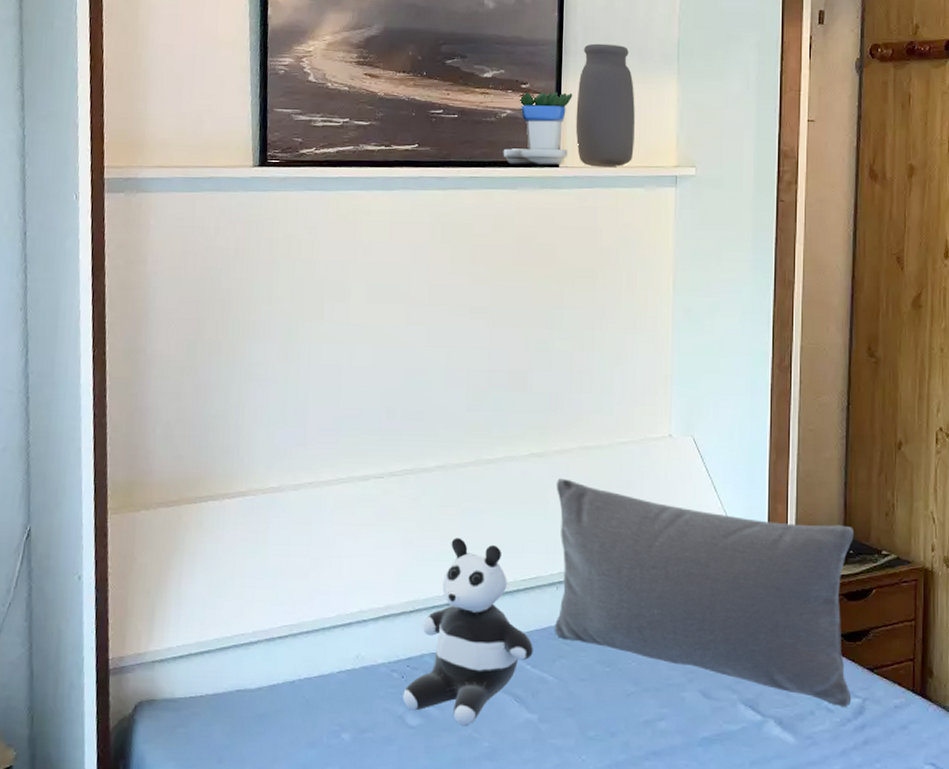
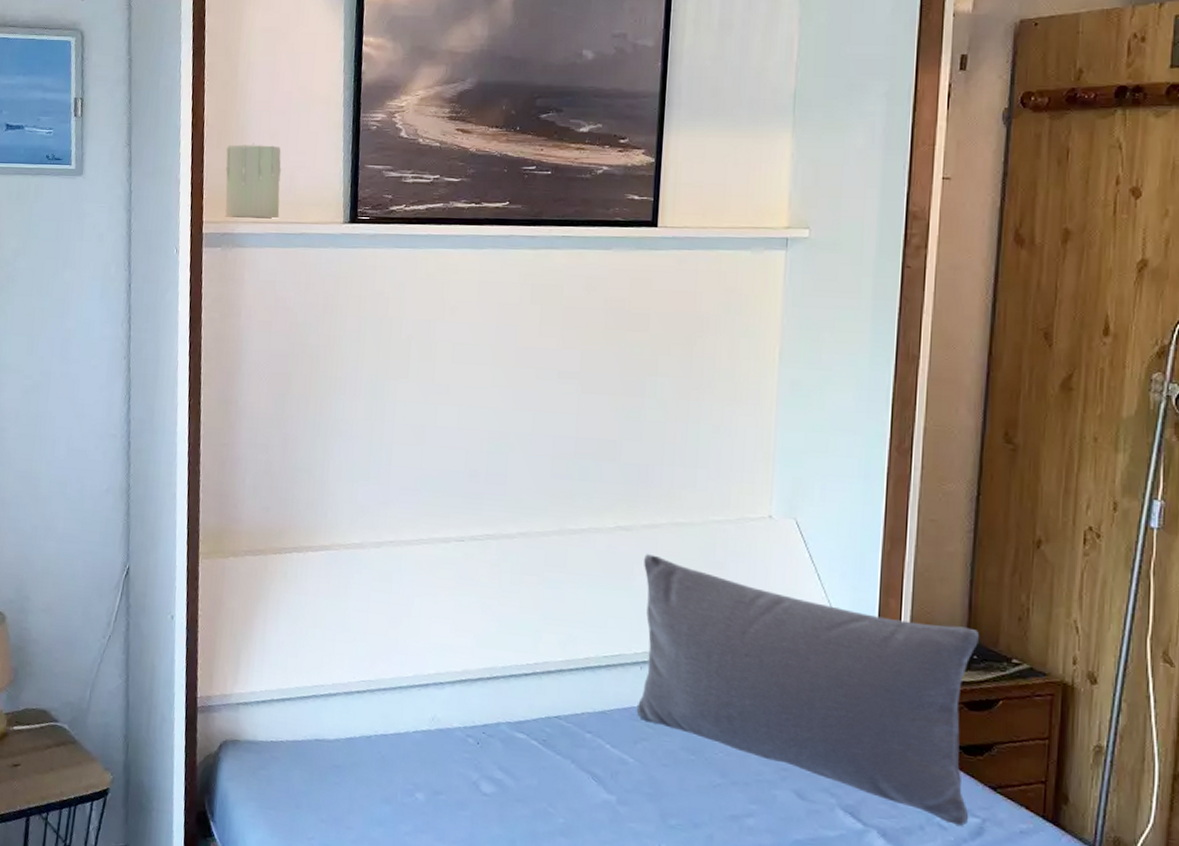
candle: none [127,86,187,162] -> present [225,142,281,218]
stuffed animal: present [403,537,533,725] -> none [477,607,614,799]
flowerpot: present [503,92,573,166] -> none [597,147,675,226]
vase: present [576,43,635,167] -> none [677,95,744,227]

